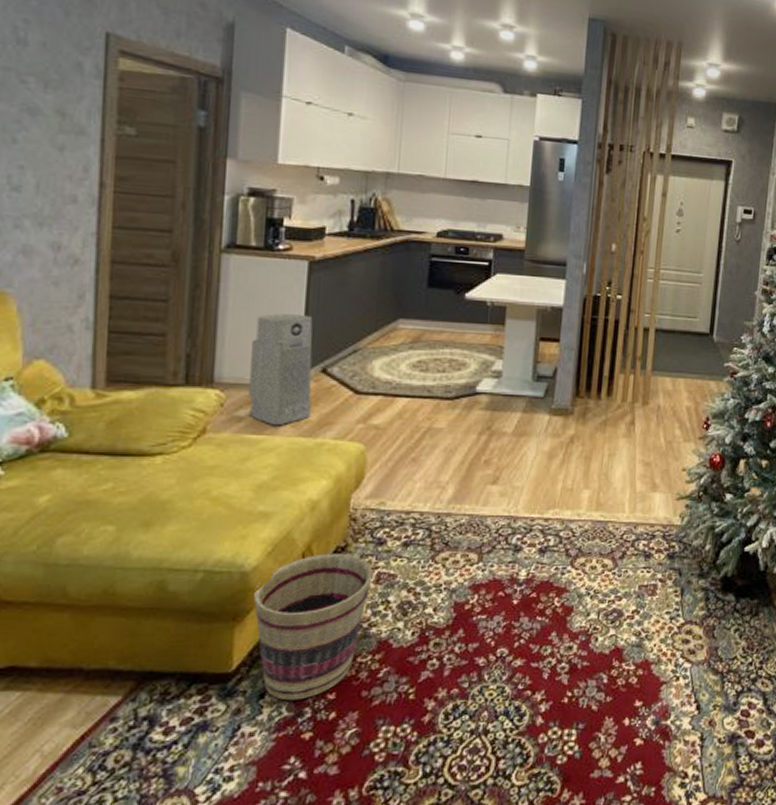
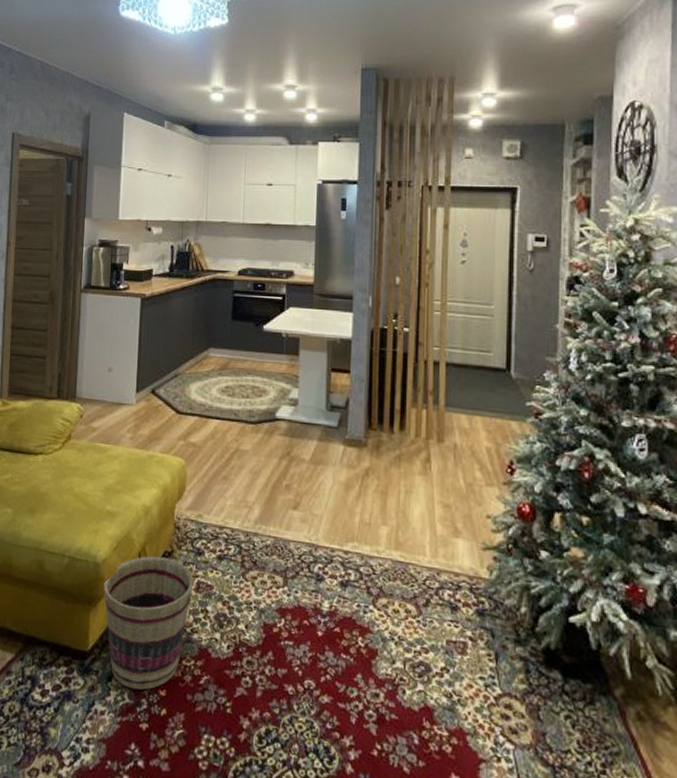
air purifier: present [249,313,313,426] -> none [100,342,145,438]

